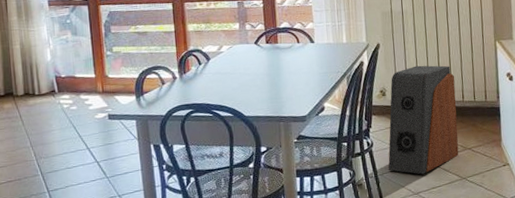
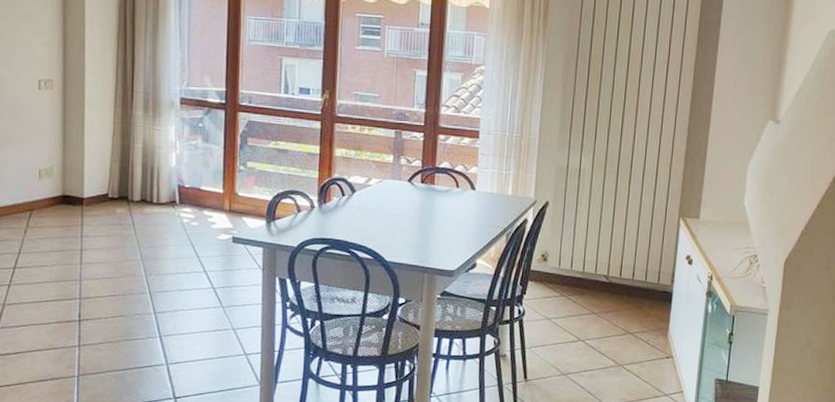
speaker: present [388,65,459,175] -> none [537,232,627,354]

